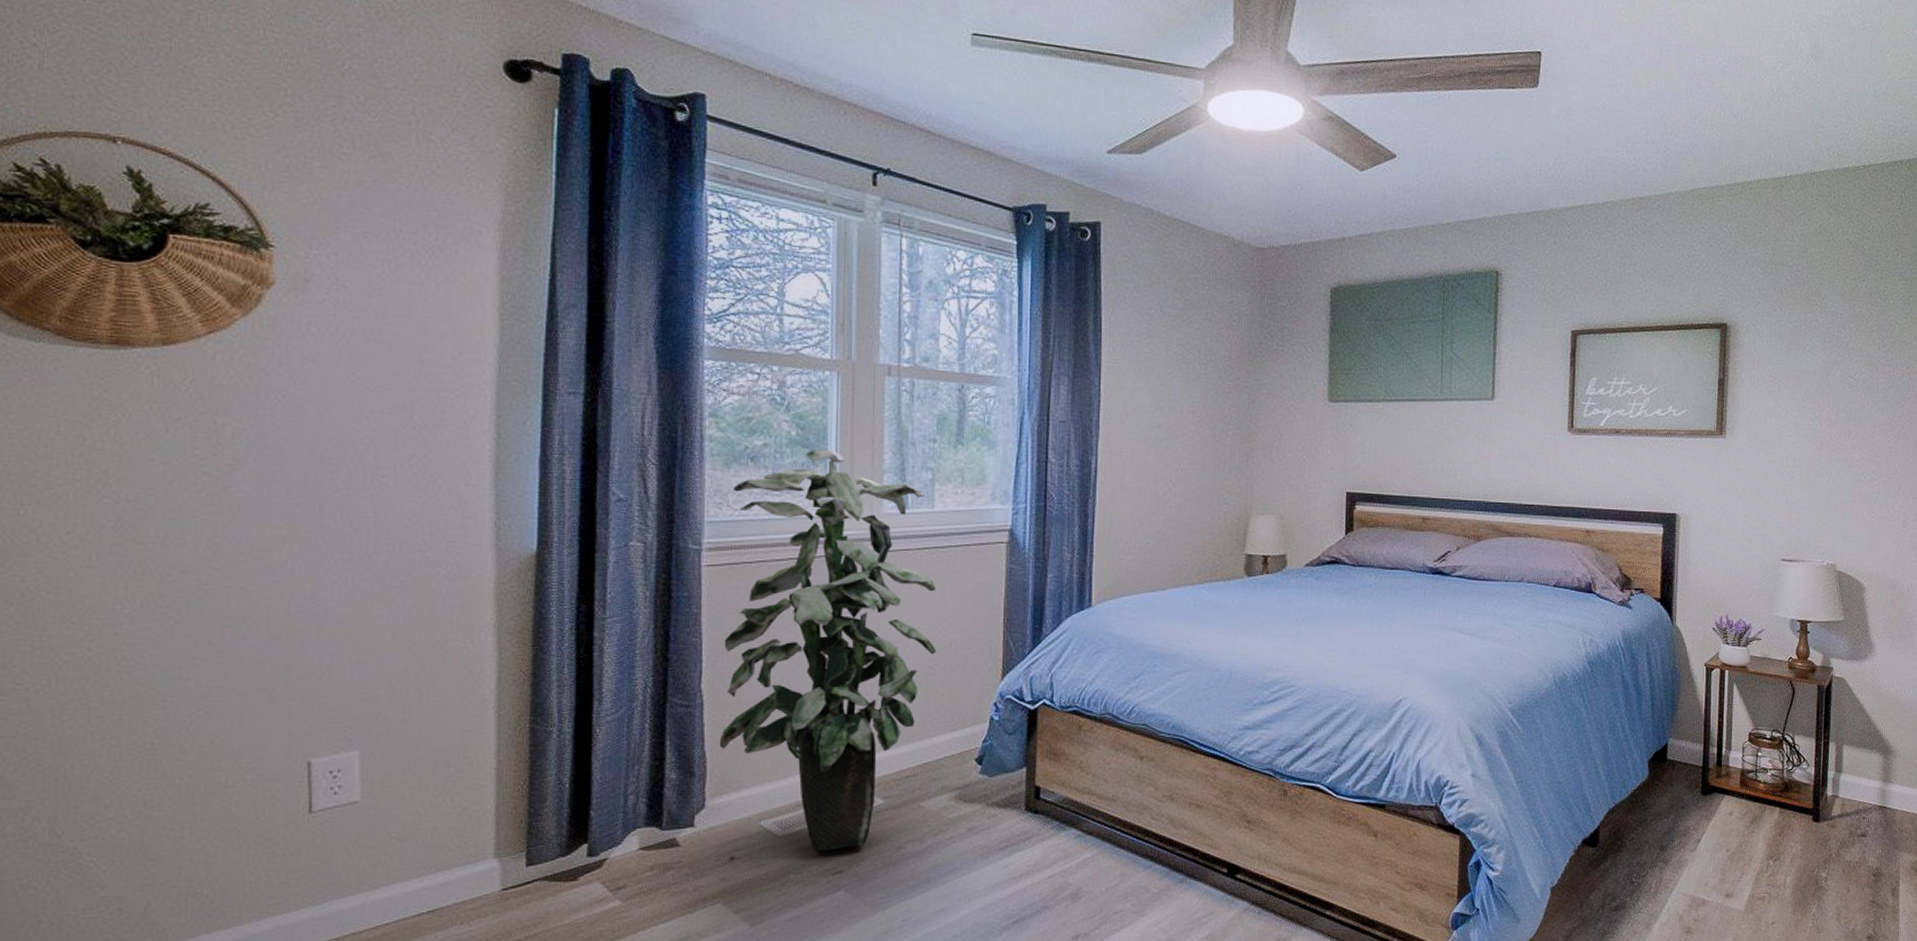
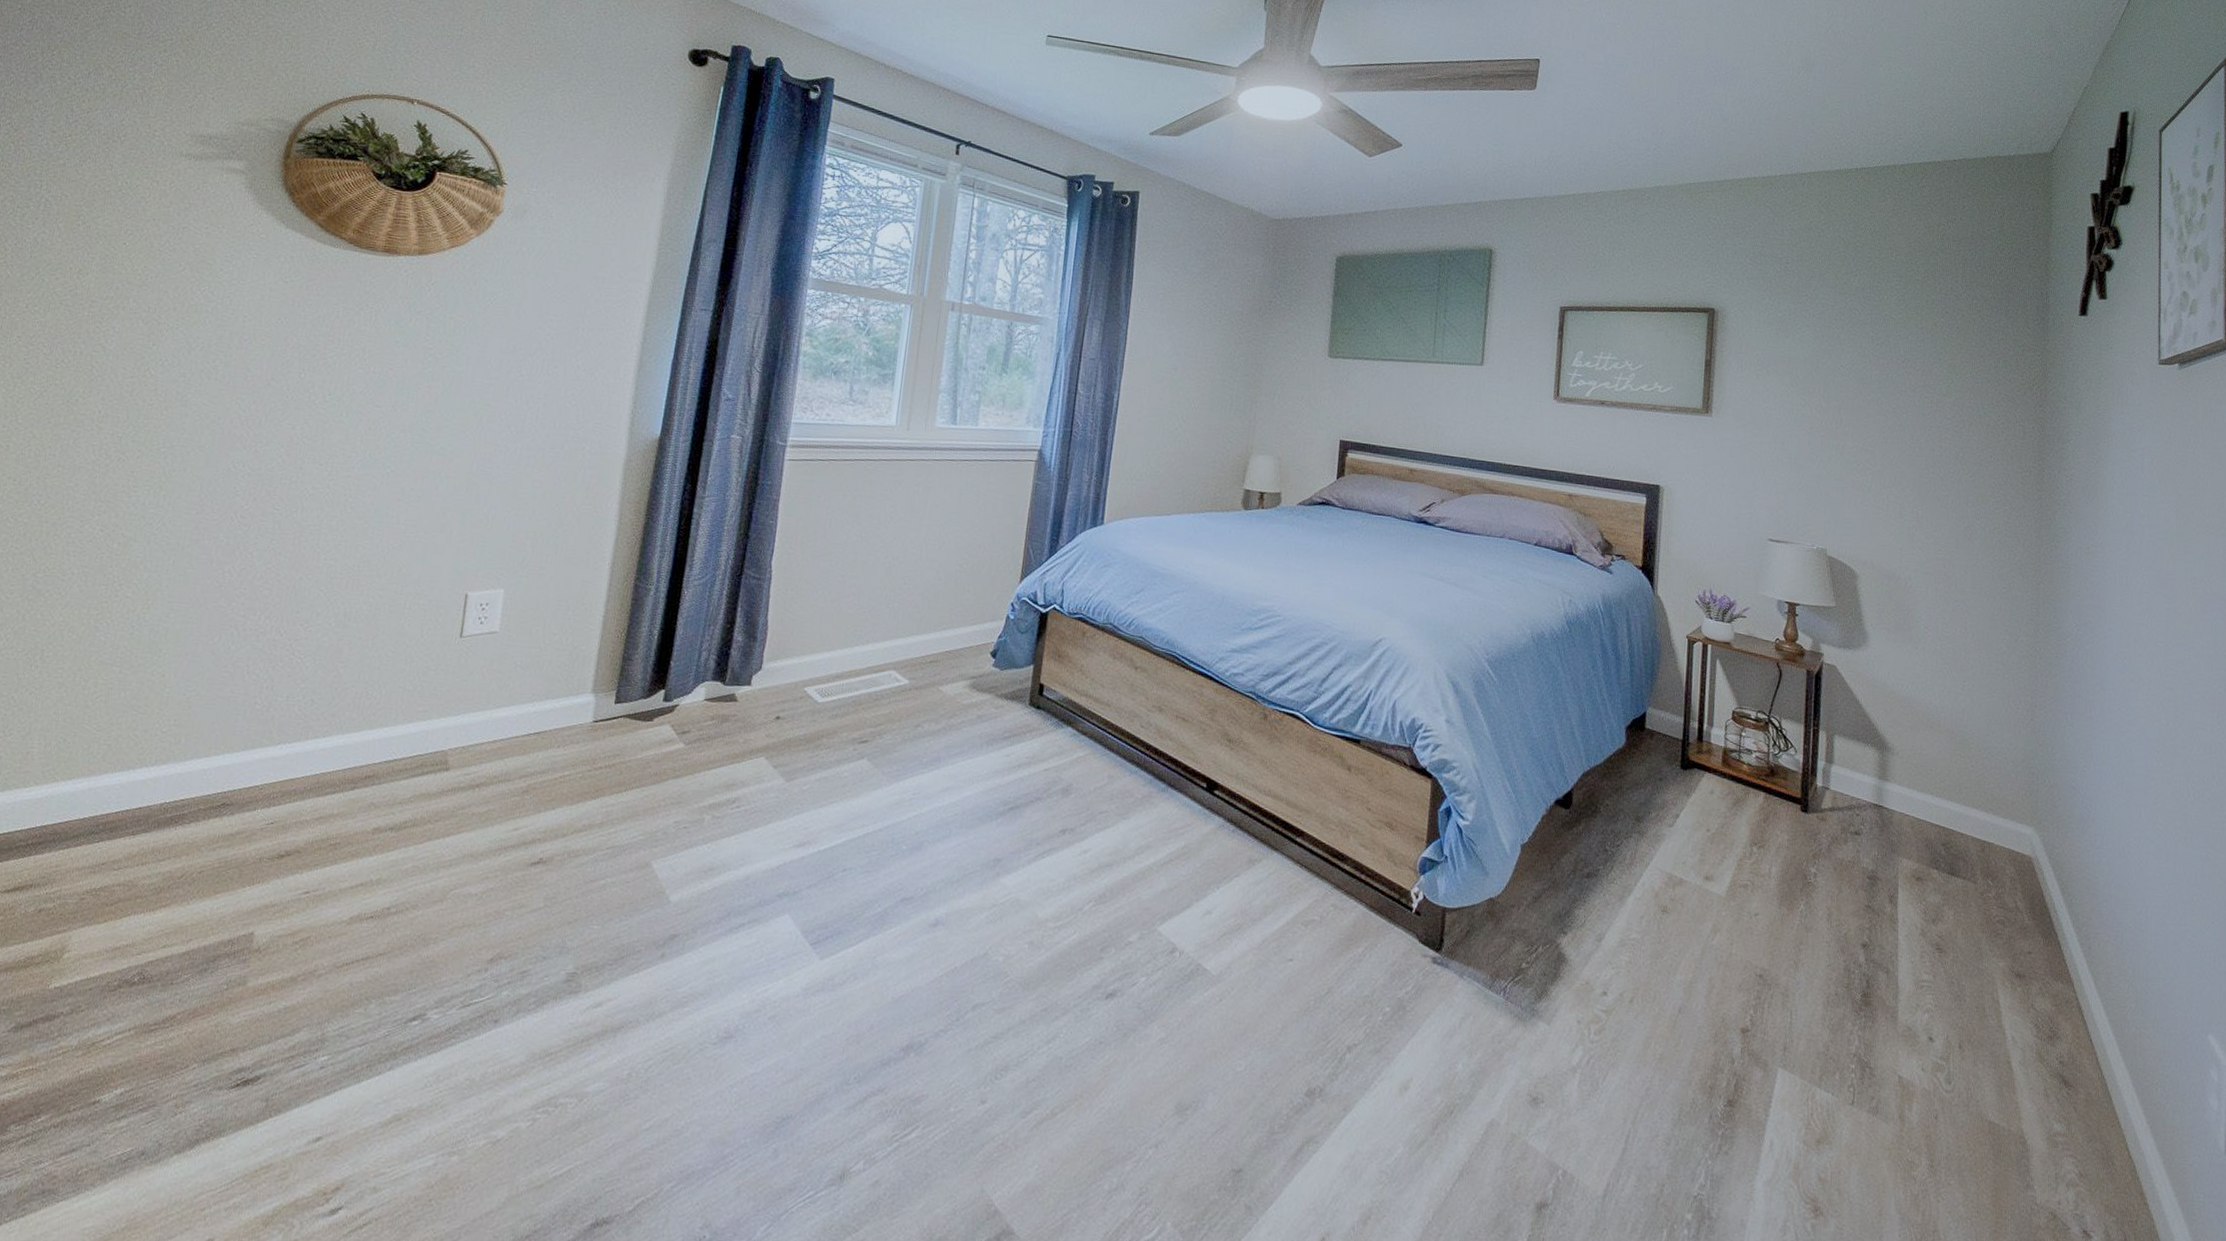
indoor plant: present [719,449,936,853] -> none [779,369,972,721]

